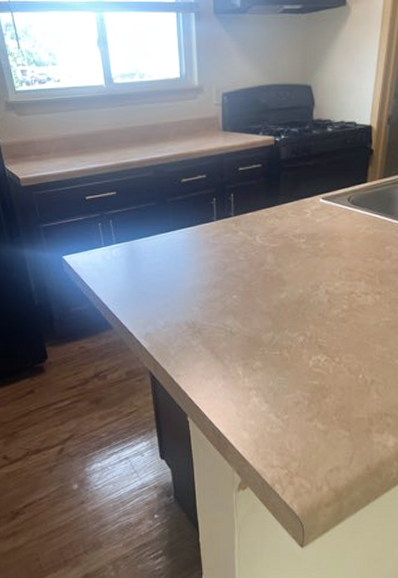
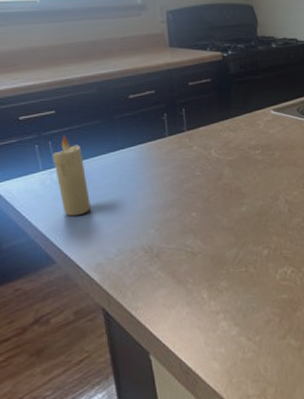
candle: none [113,215,143,289] -> present [53,135,91,217]

